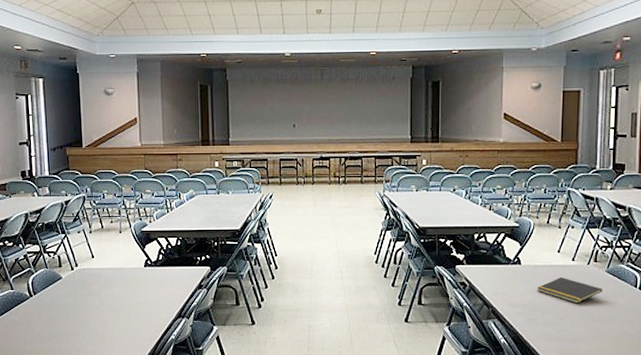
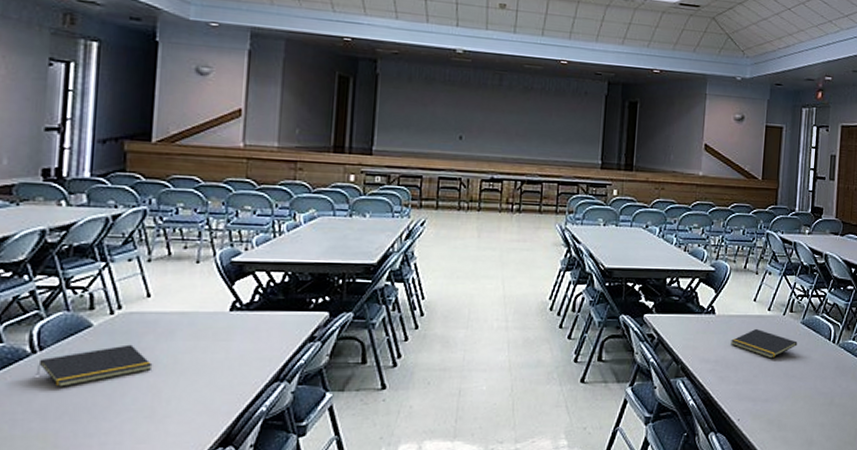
notepad: none [34,291,101,319] -> present [35,344,153,387]

